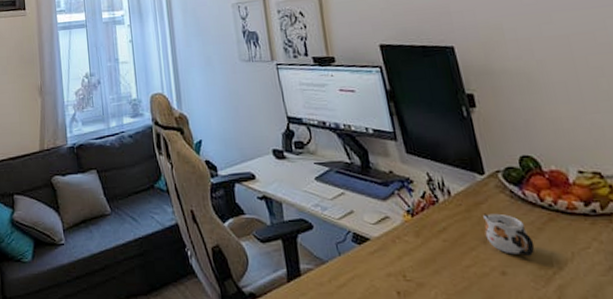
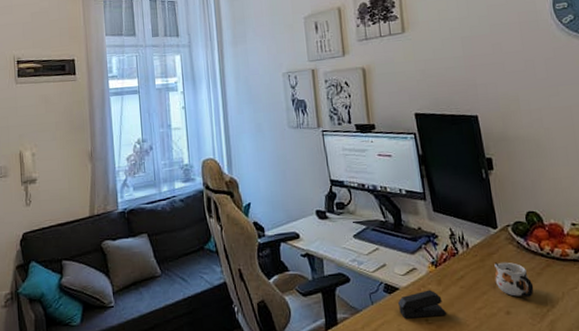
stapler: none [368,242,427,274] -> present [397,289,446,319]

